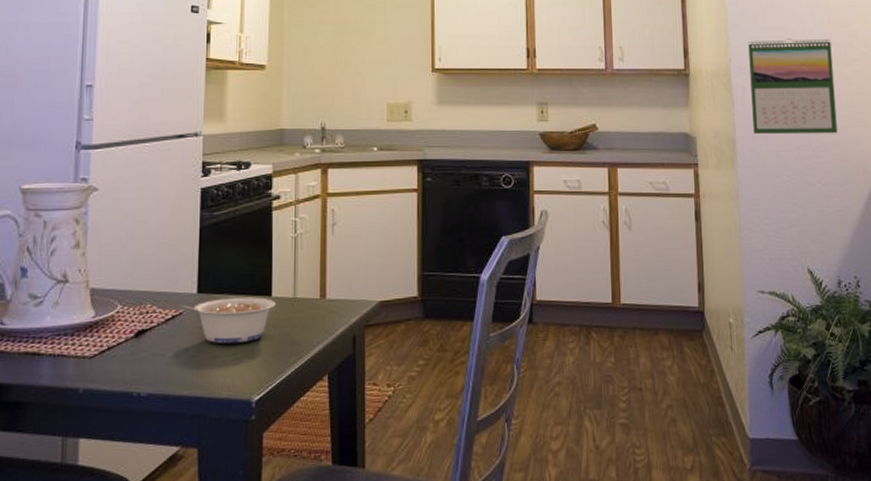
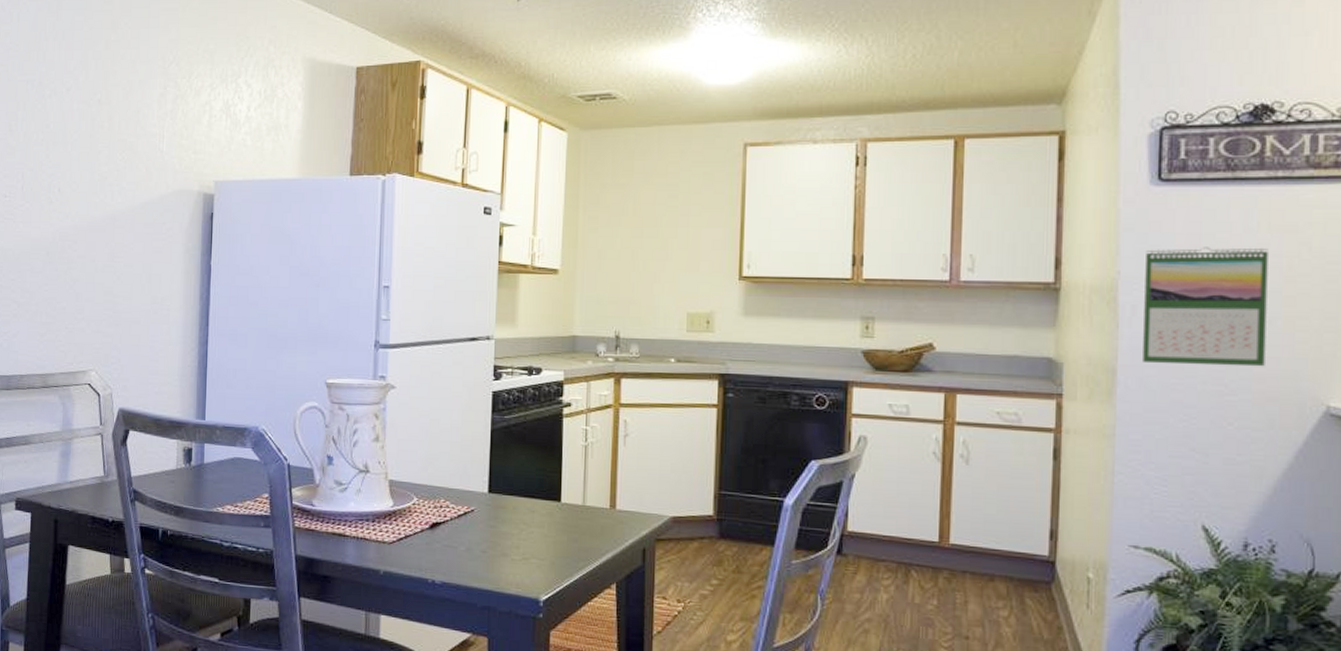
legume: present [181,297,276,344] -> none [472,500,565,544]

